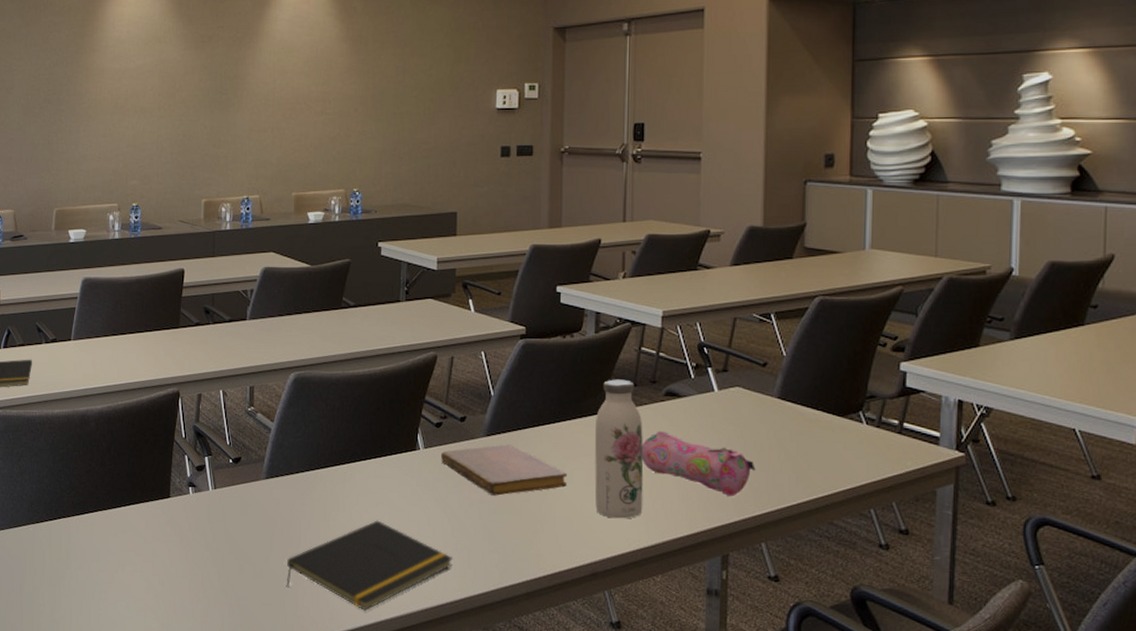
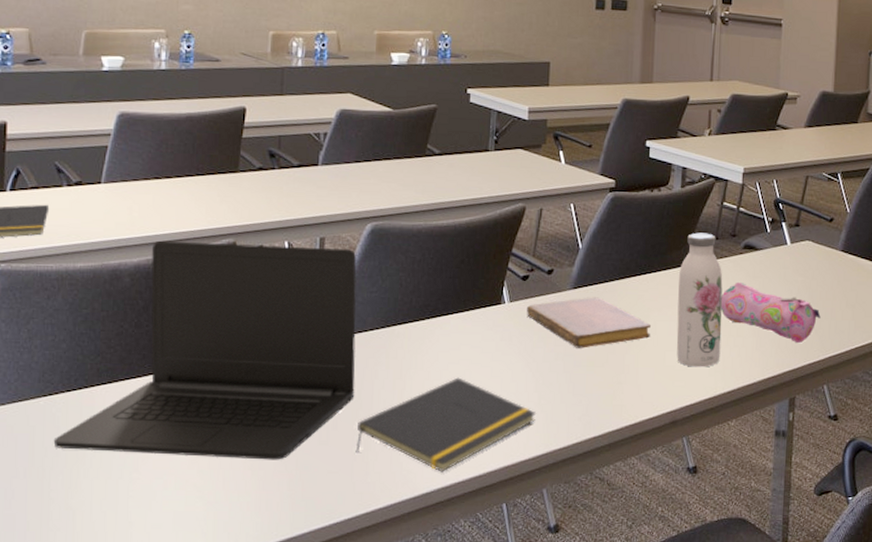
laptop: none [40,389,284,590] -> present [53,240,357,460]

